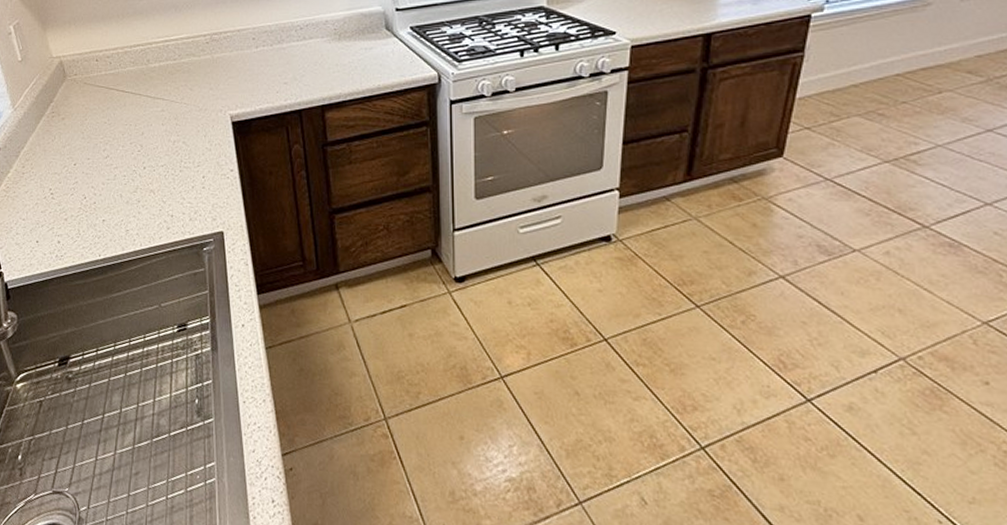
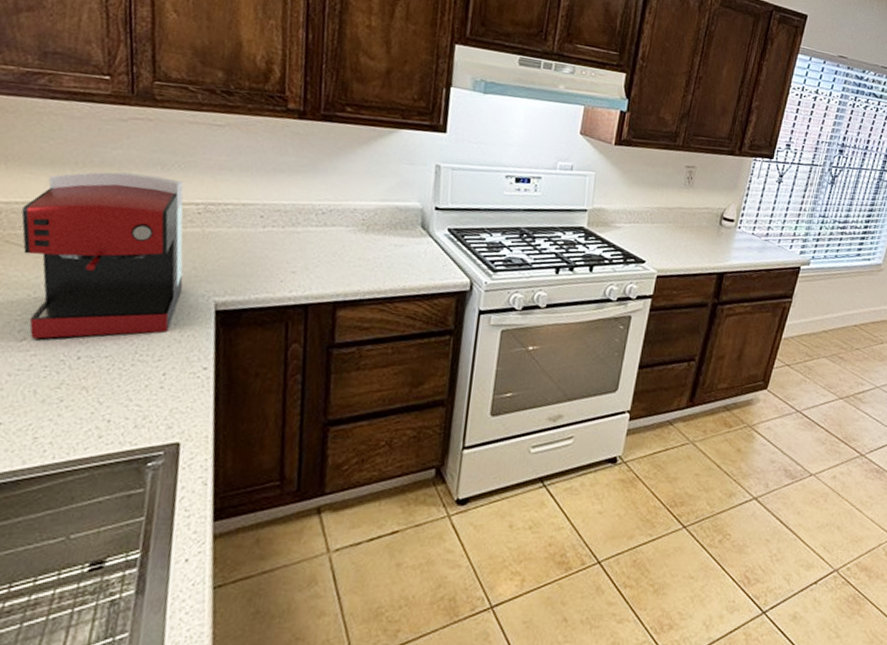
coffee maker: none [90,17,206,155] -> present [21,171,184,339]

